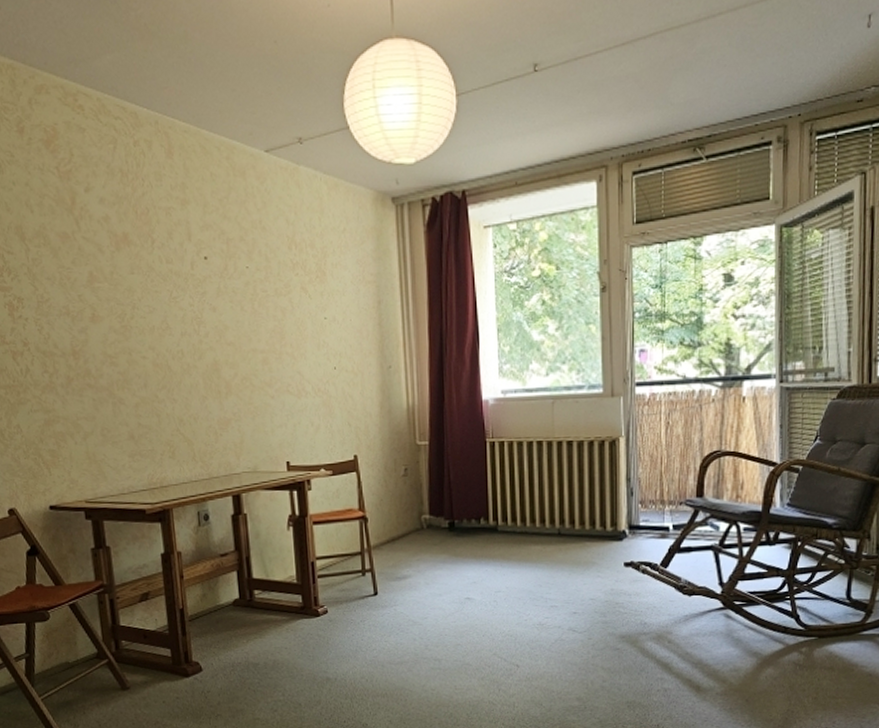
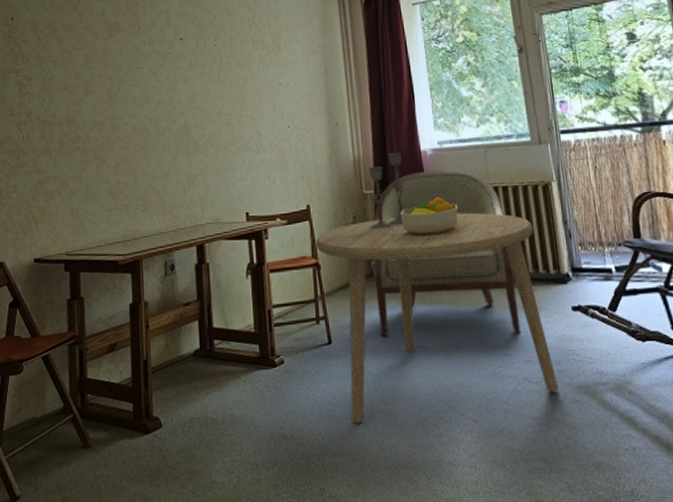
dining table: none [363,467,601,668] -> present [315,212,558,424]
candlestick: none [423,401,461,483] -> present [369,152,404,230]
chair: none [423,421,571,590] -> present [373,169,521,338]
fruit bowl: none [455,449,518,490] -> present [400,196,459,236]

